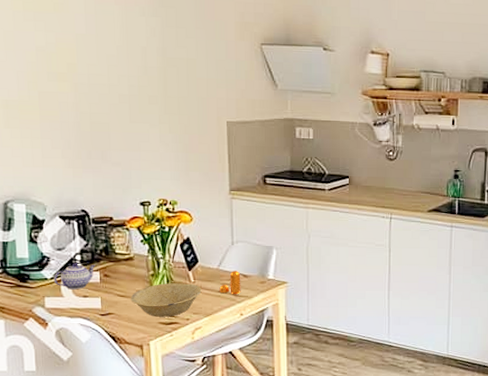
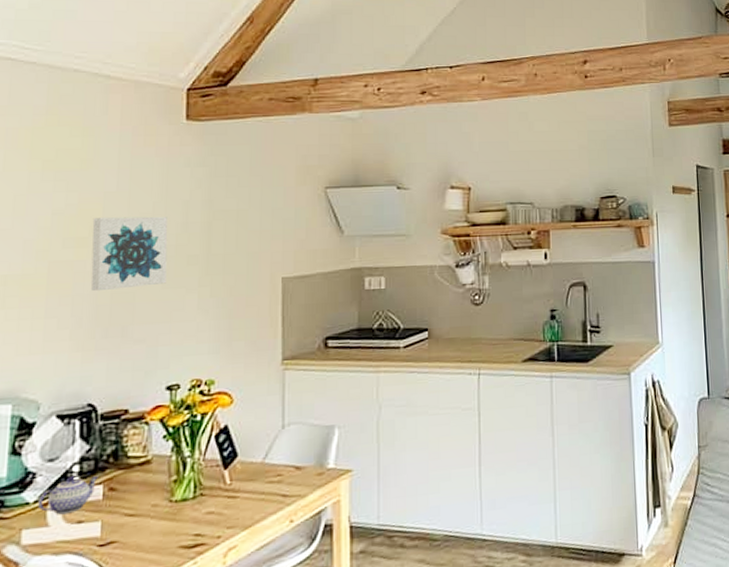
wall art: none [69,57,133,120] -> present [91,216,168,292]
bowl: present [130,283,202,317] -> none [142,486,240,540]
pepper shaker: present [219,271,241,295] -> none [263,462,293,496]

